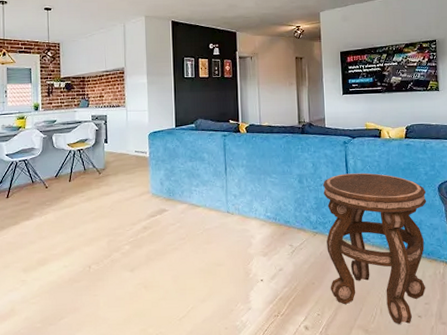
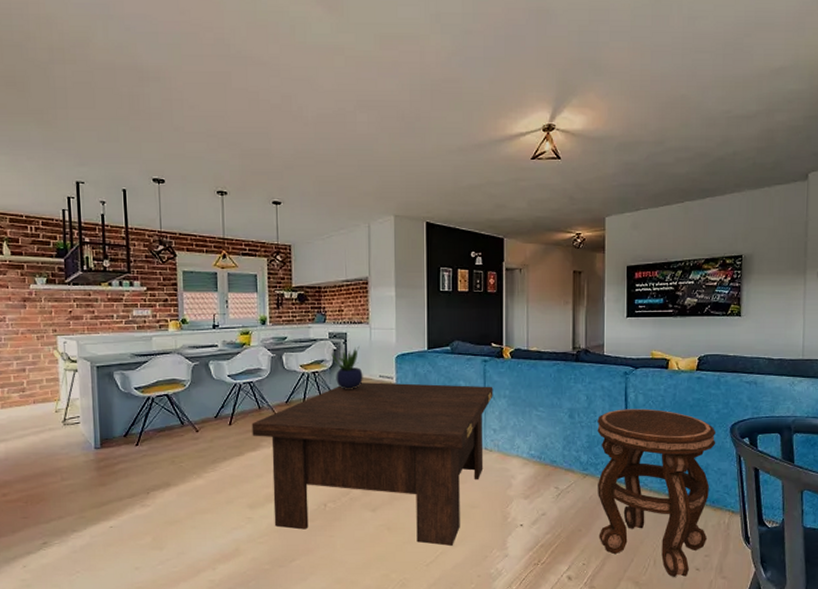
coffee table: none [26,157,233,301] -> present [251,382,493,546]
potted plant: none [93,126,121,164] -> present [330,346,363,389]

